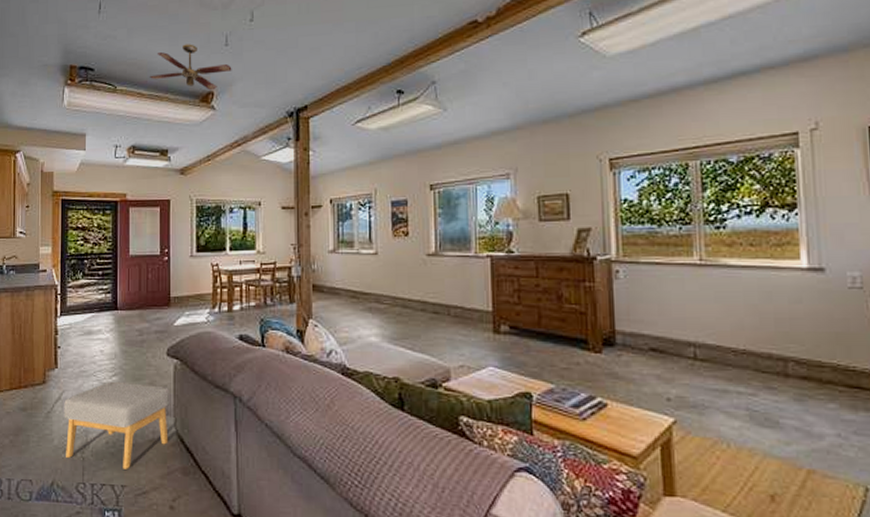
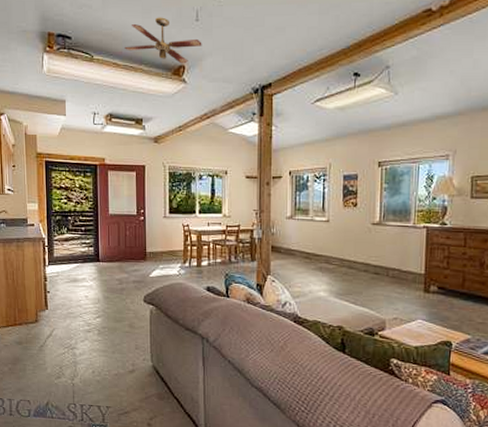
footstool: present [64,381,170,469] -> none [55,322,147,394]

